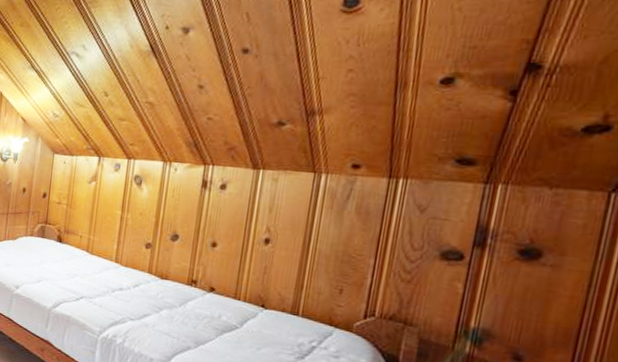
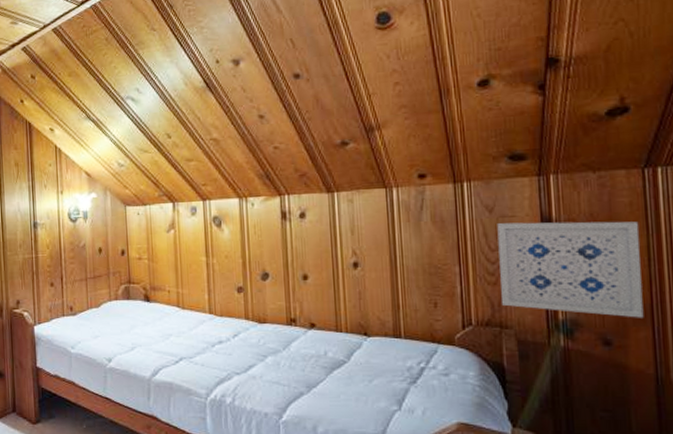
wall art: none [412,224,589,342] -> present [497,221,644,318]

